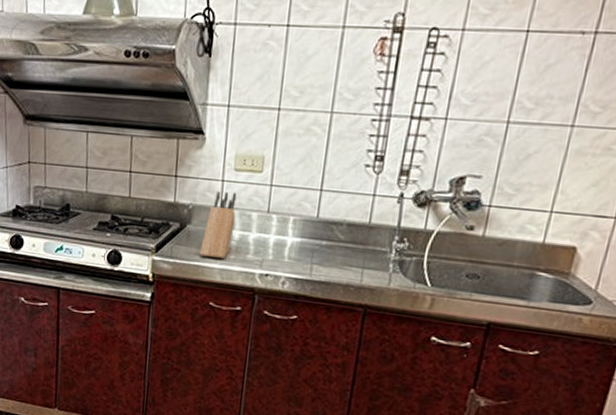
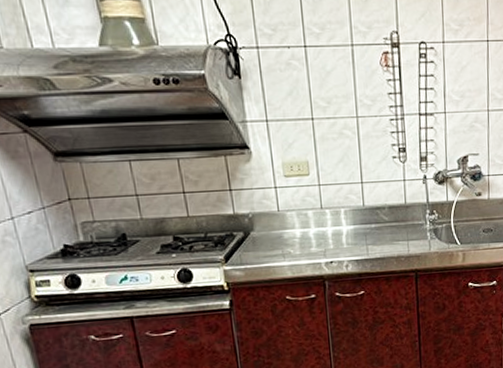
knife block: present [200,191,237,259] -> none [267,196,295,257]

